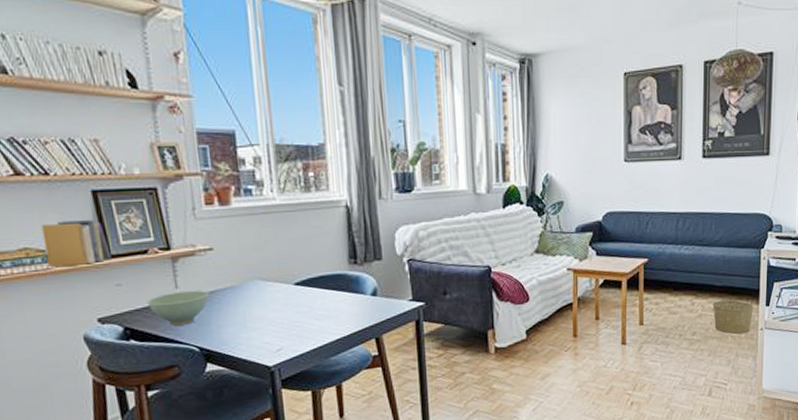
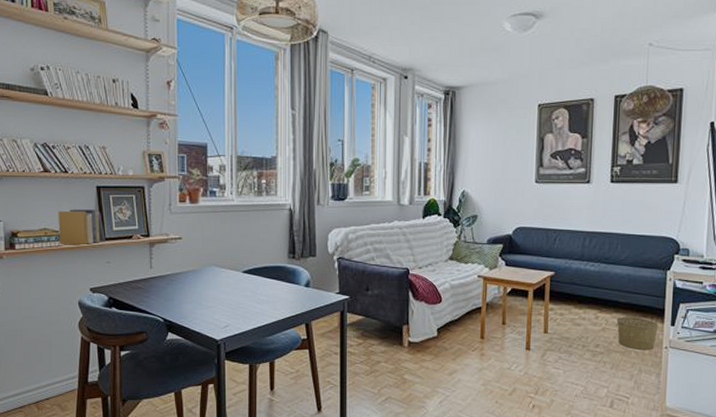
bowl: present [147,290,210,326] -> none [128,271,176,299]

